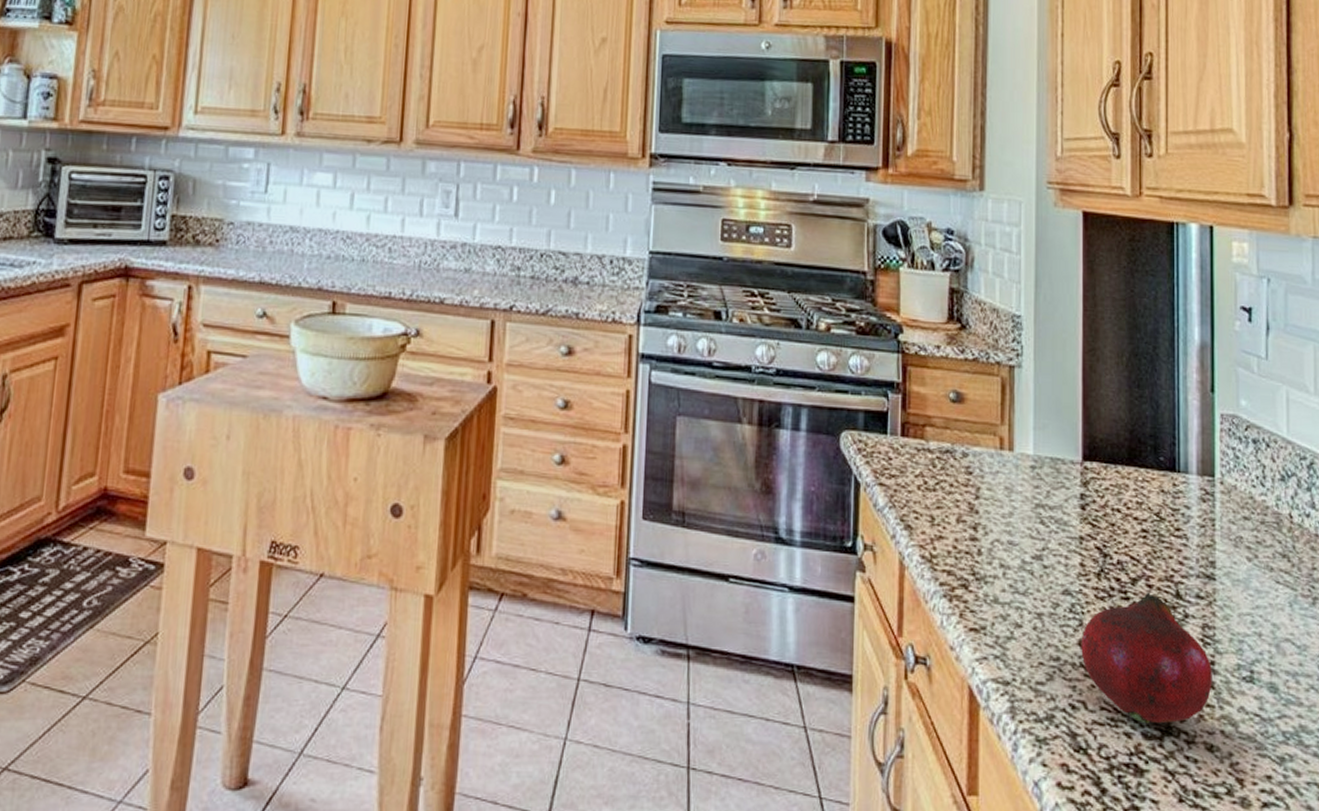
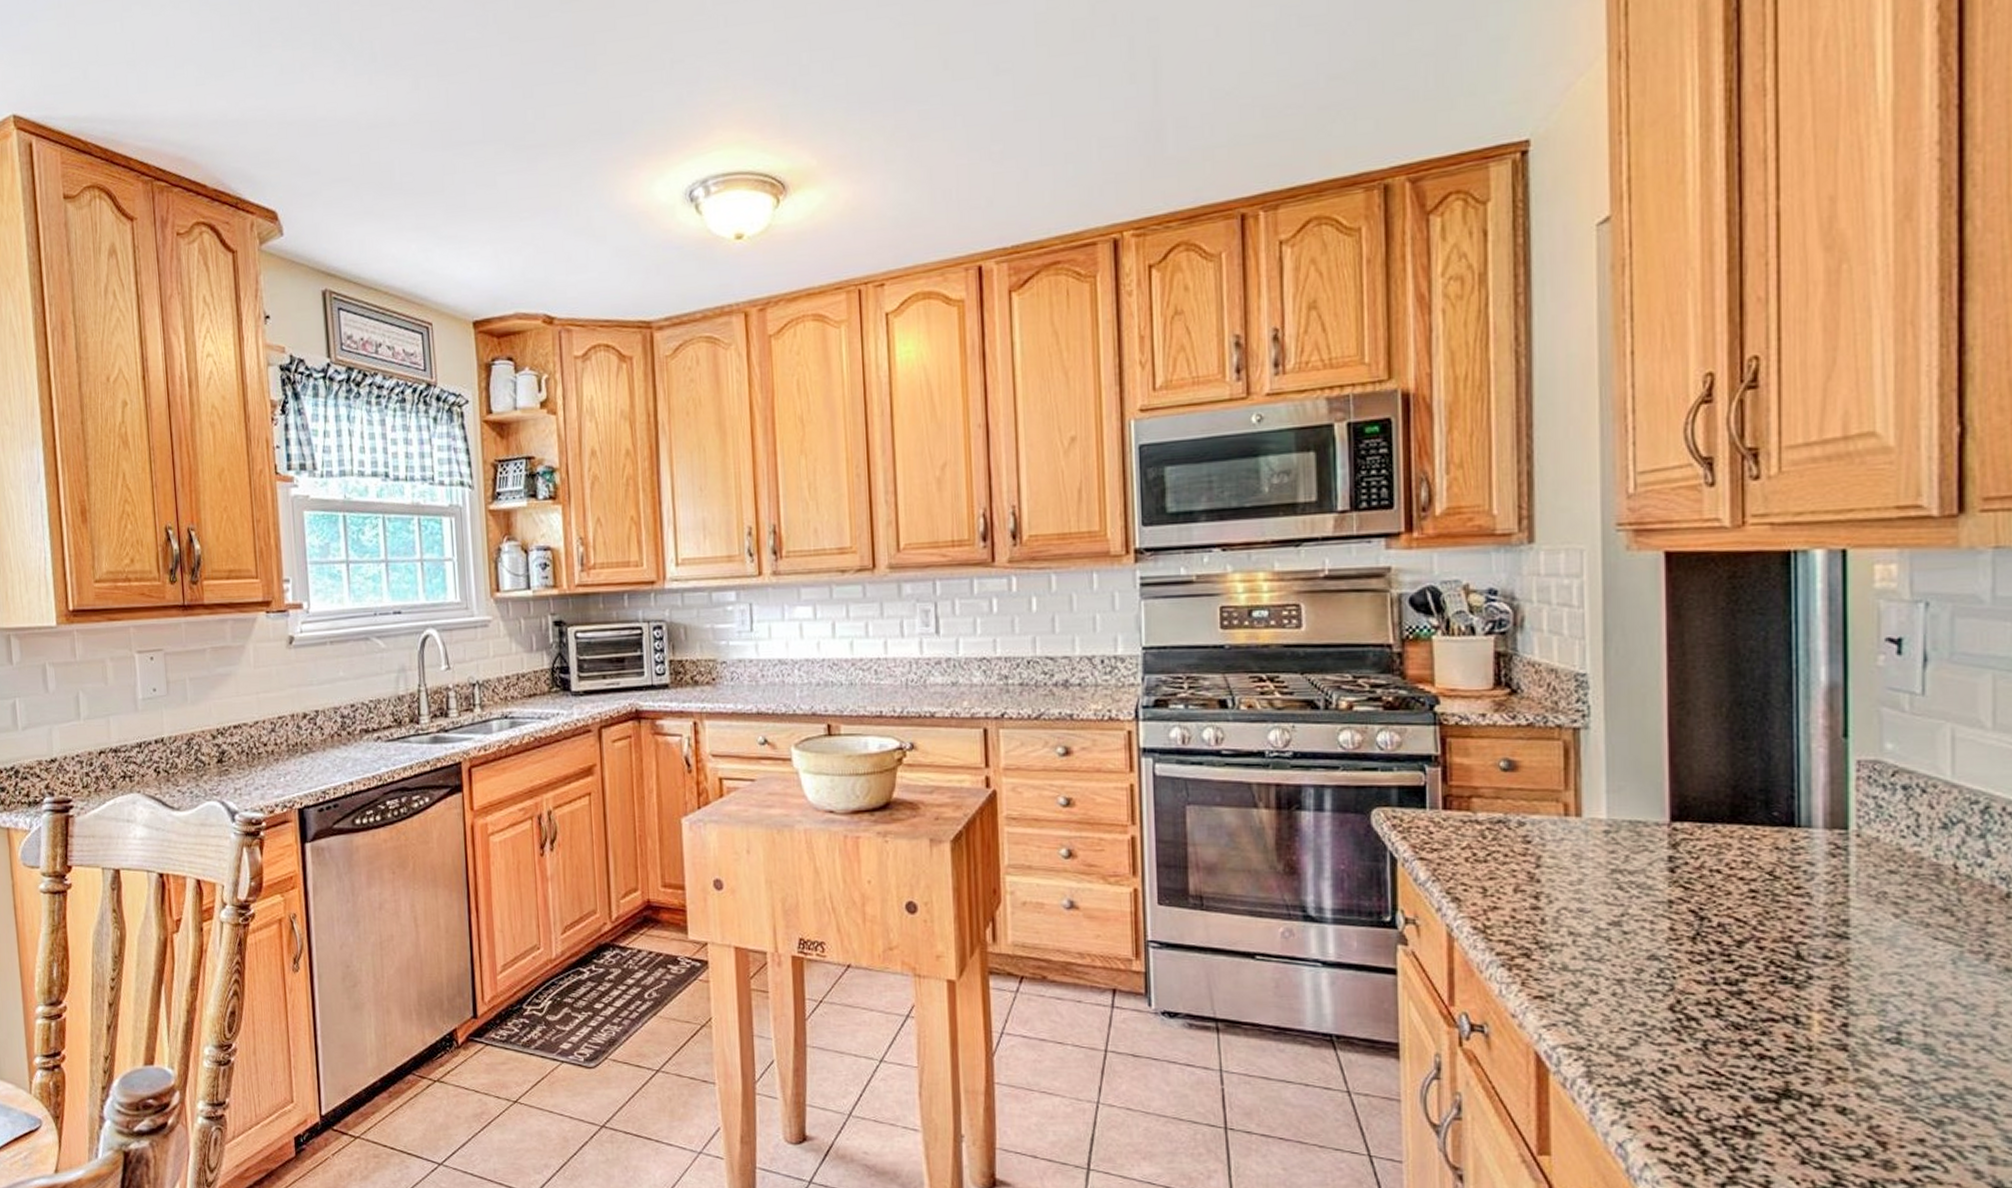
fruit: present [1081,592,1212,724] -> none [1672,954,1845,1087]

